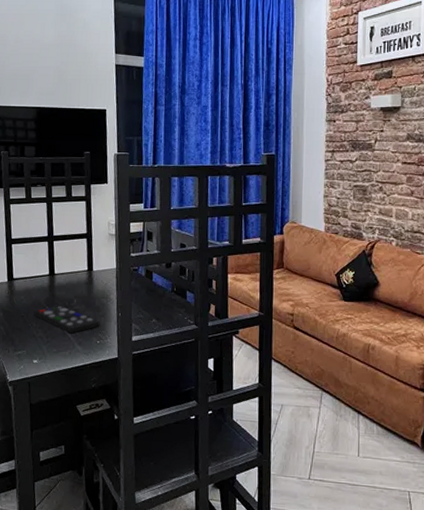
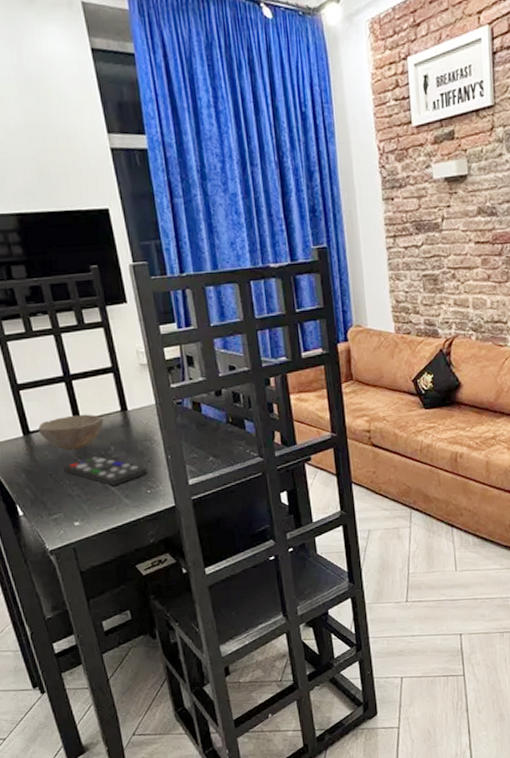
bowl: none [19,269,73,299] -> present [38,414,104,451]

